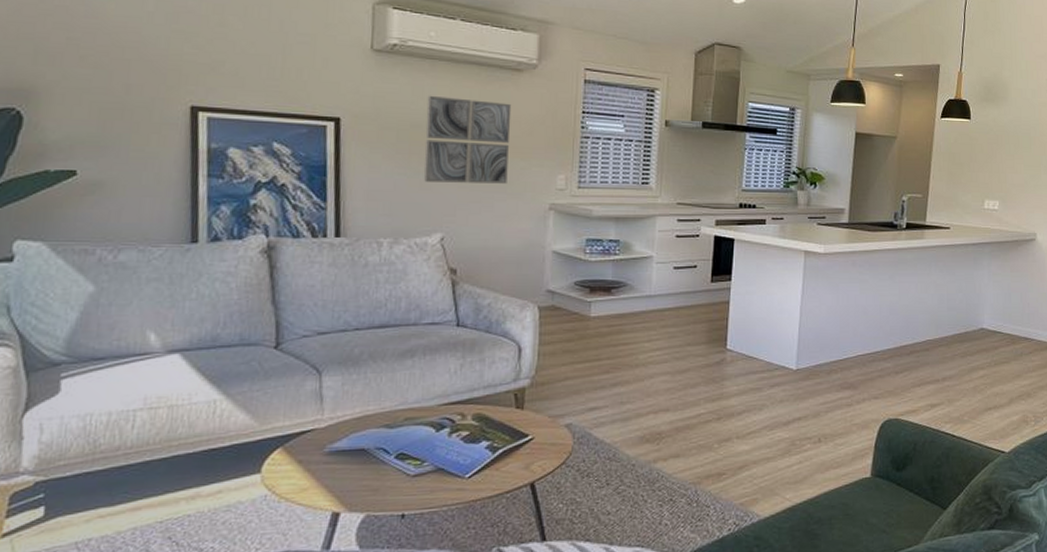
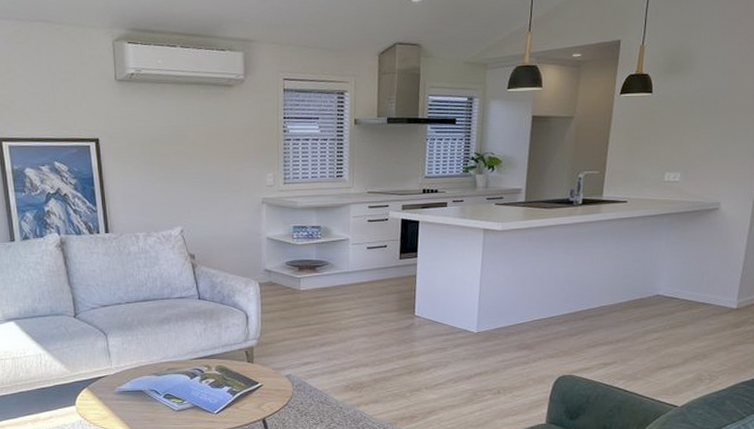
wall art: present [423,95,512,184] -> none [160,114,227,186]

